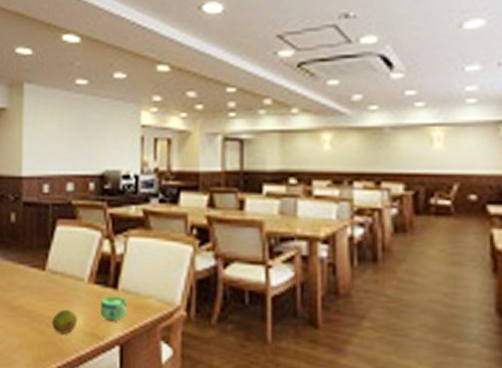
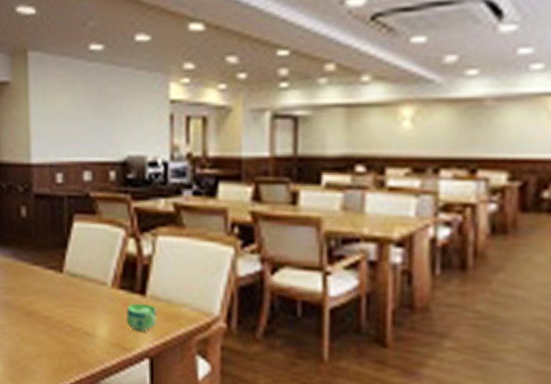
fruit: present [51,310,78,335] -> none [72,317,102,344]

